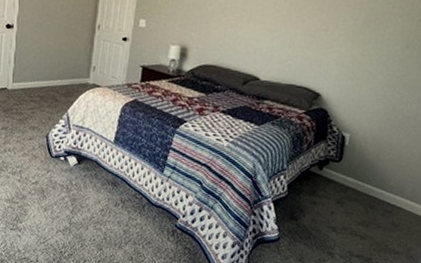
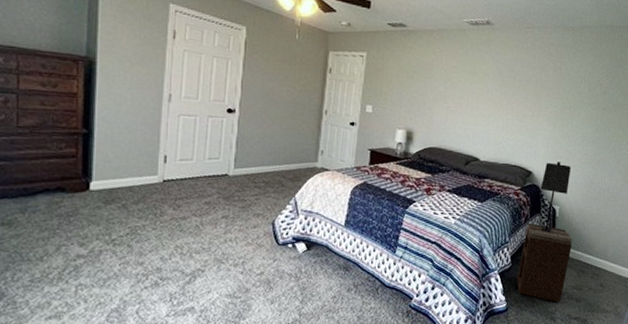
nightstand: none [292,150,363,238] -> present [517,222,572,303]
table lamp: none [325,83,369,163] -> present [540,162,571,233]

